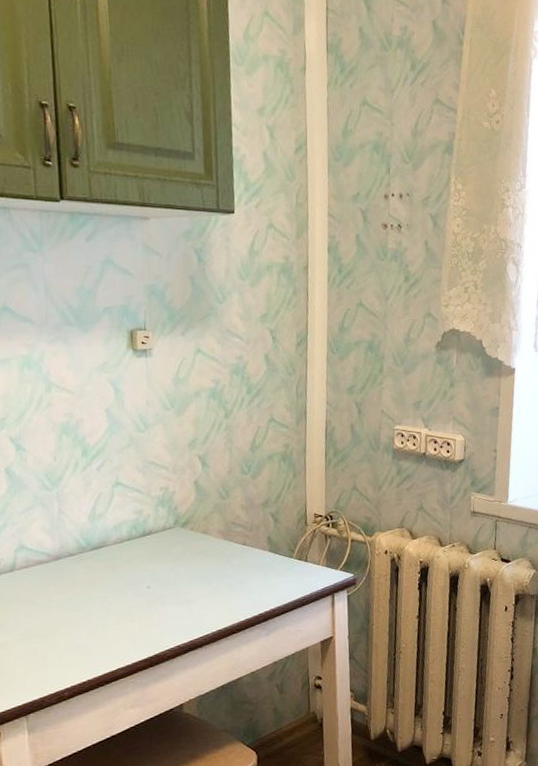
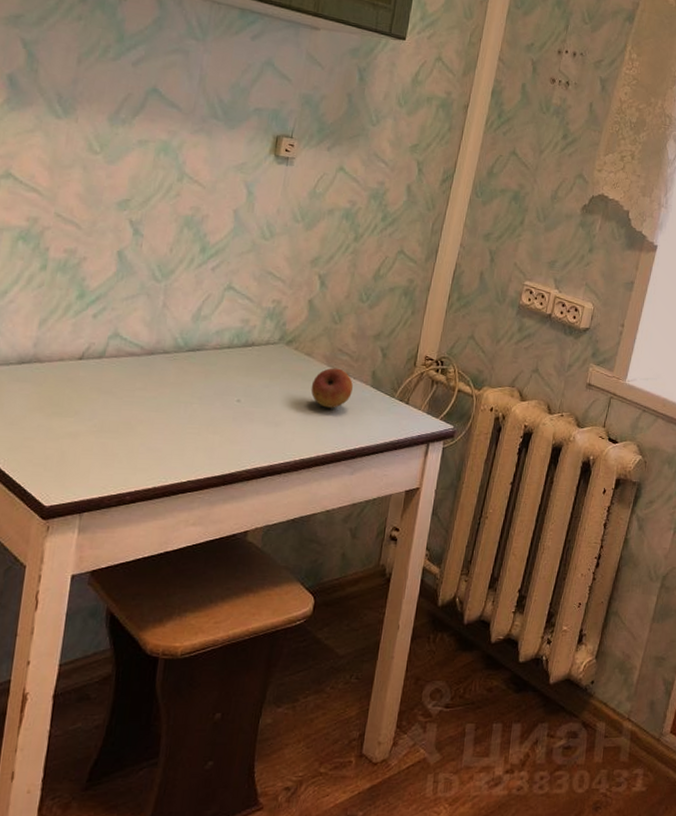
fruit: none [213,540,253,579] -> present [311,368,354,408]

